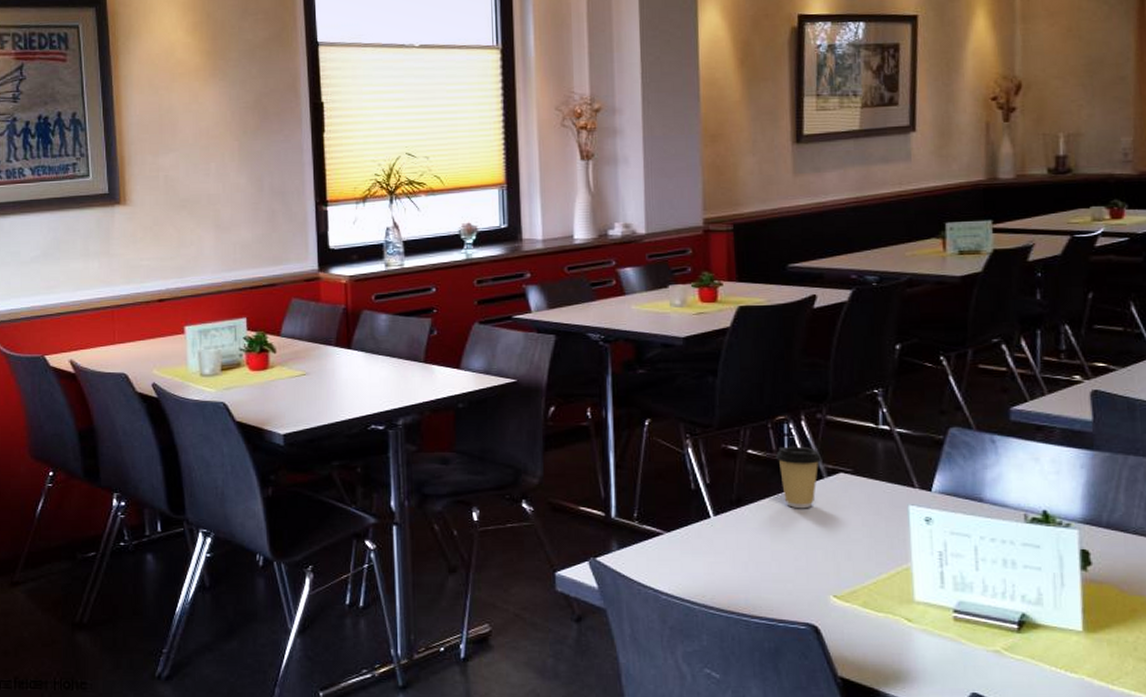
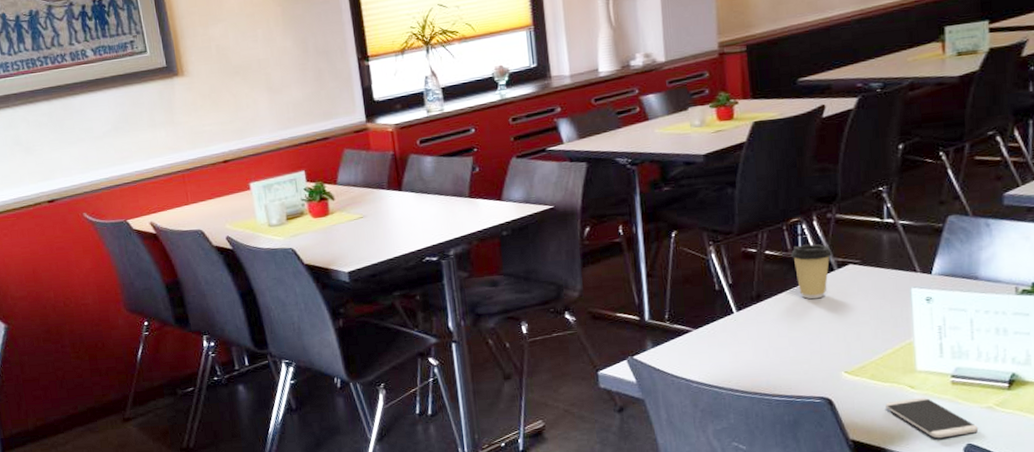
smartphone: none [879,633,985,684] -> present [886,397,979,439]

